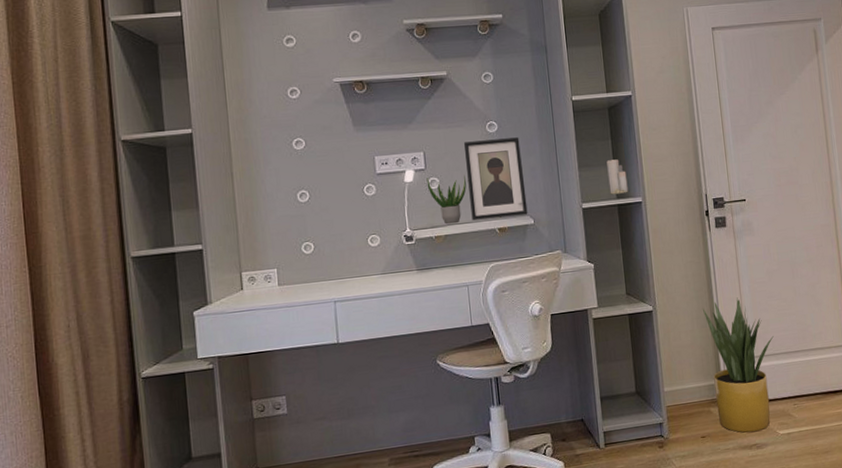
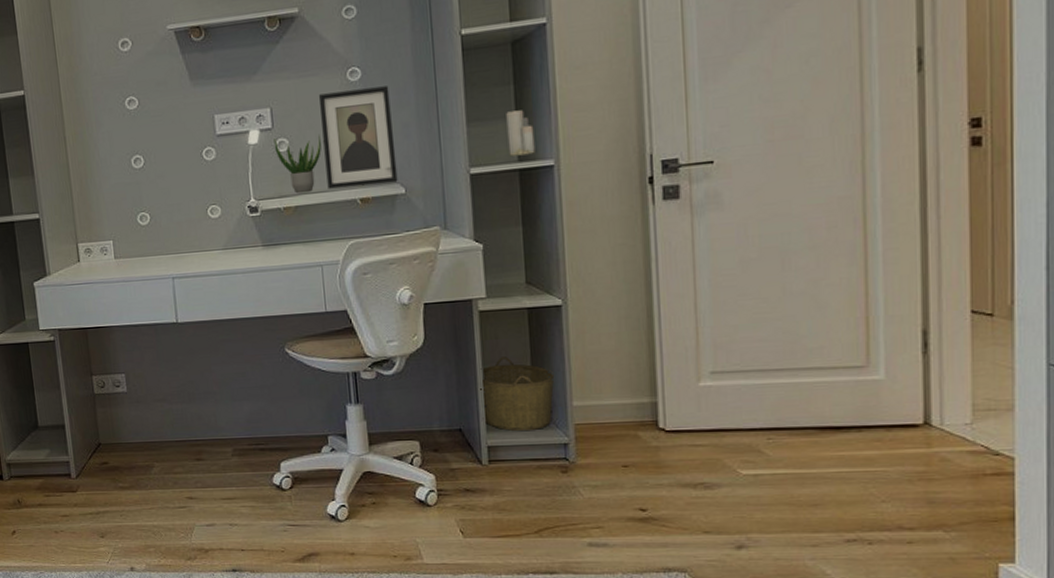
basket: none [596,355,650,417] -> present [480,357,555,432]
planter: present [702,297,774,433] -> none [634,293,743,468]

